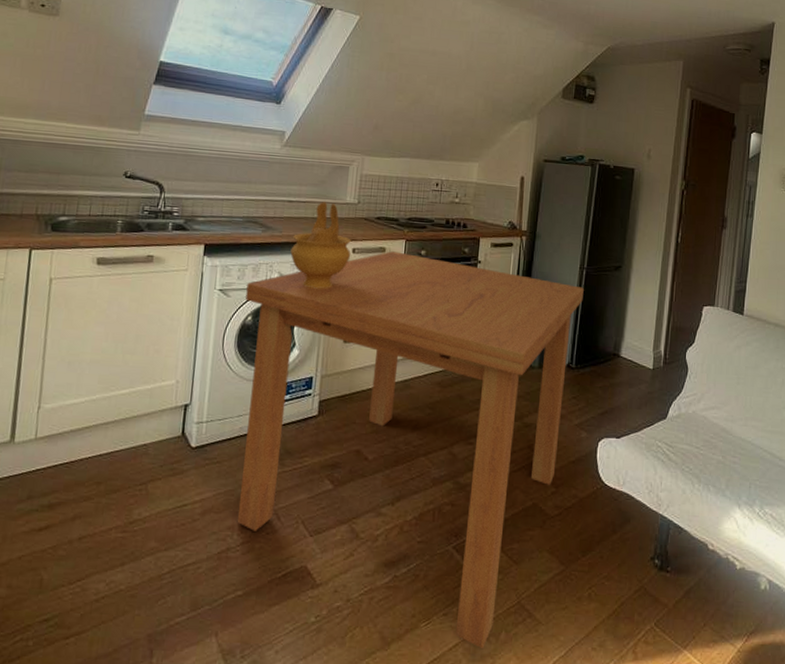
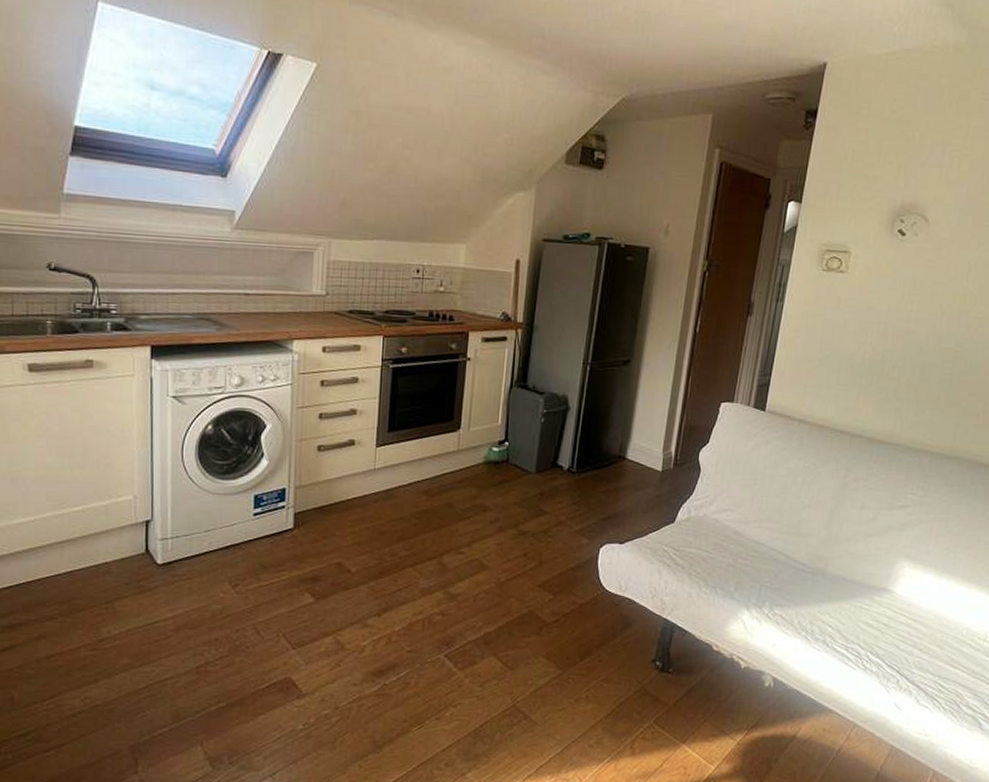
dining table: present [237,251,584,649] -> none [204,349,587,750]
decorative bowl: present [290,202,351,289] -> none [251,294,321,393]

